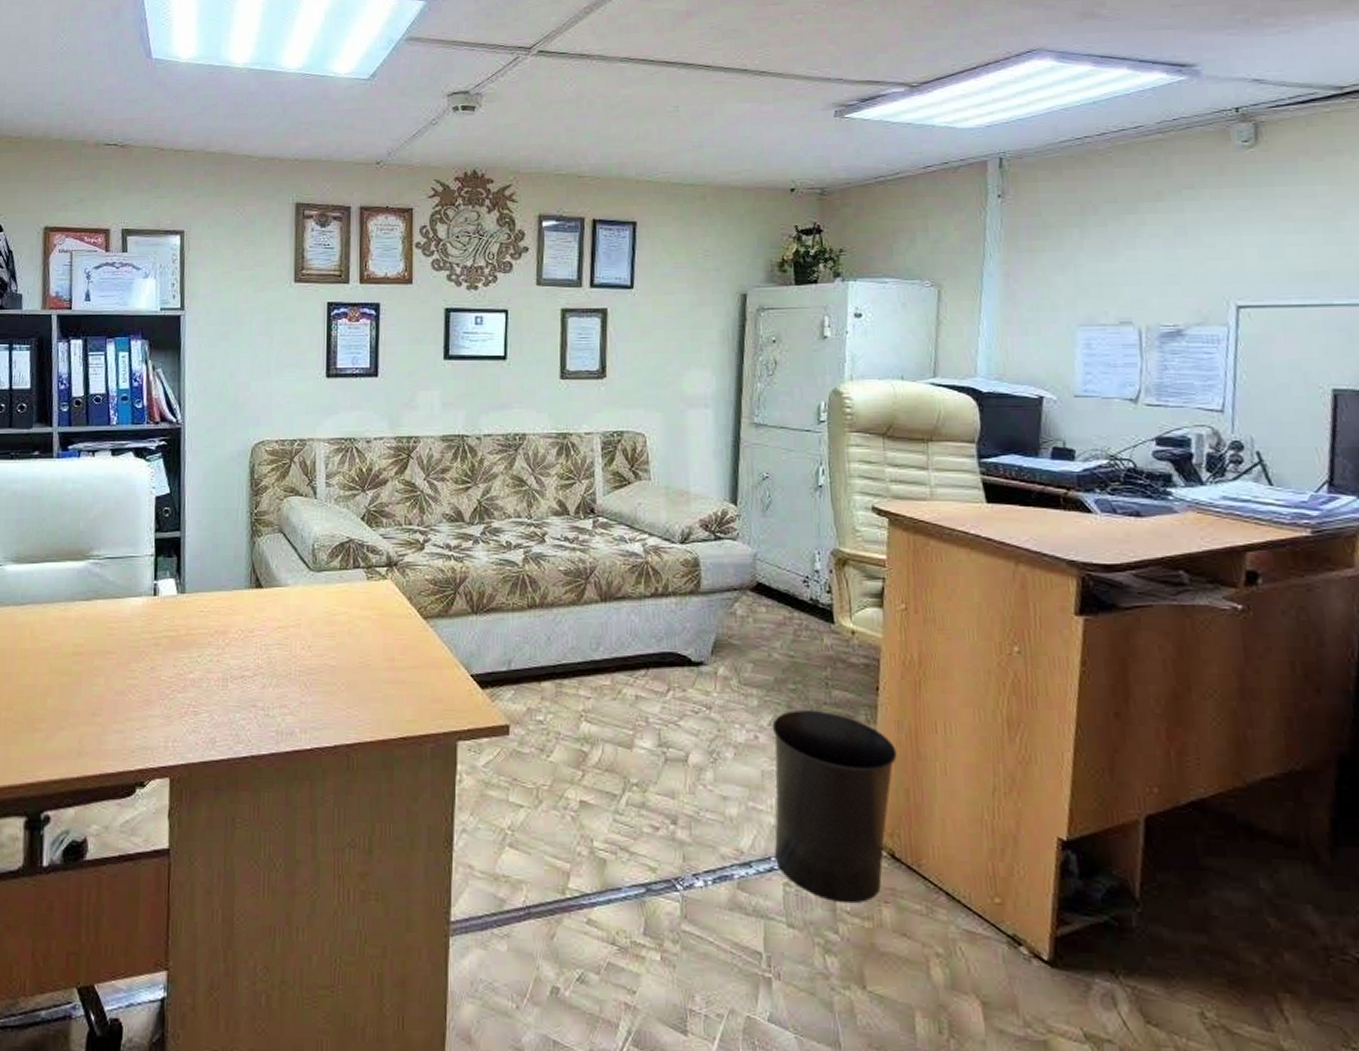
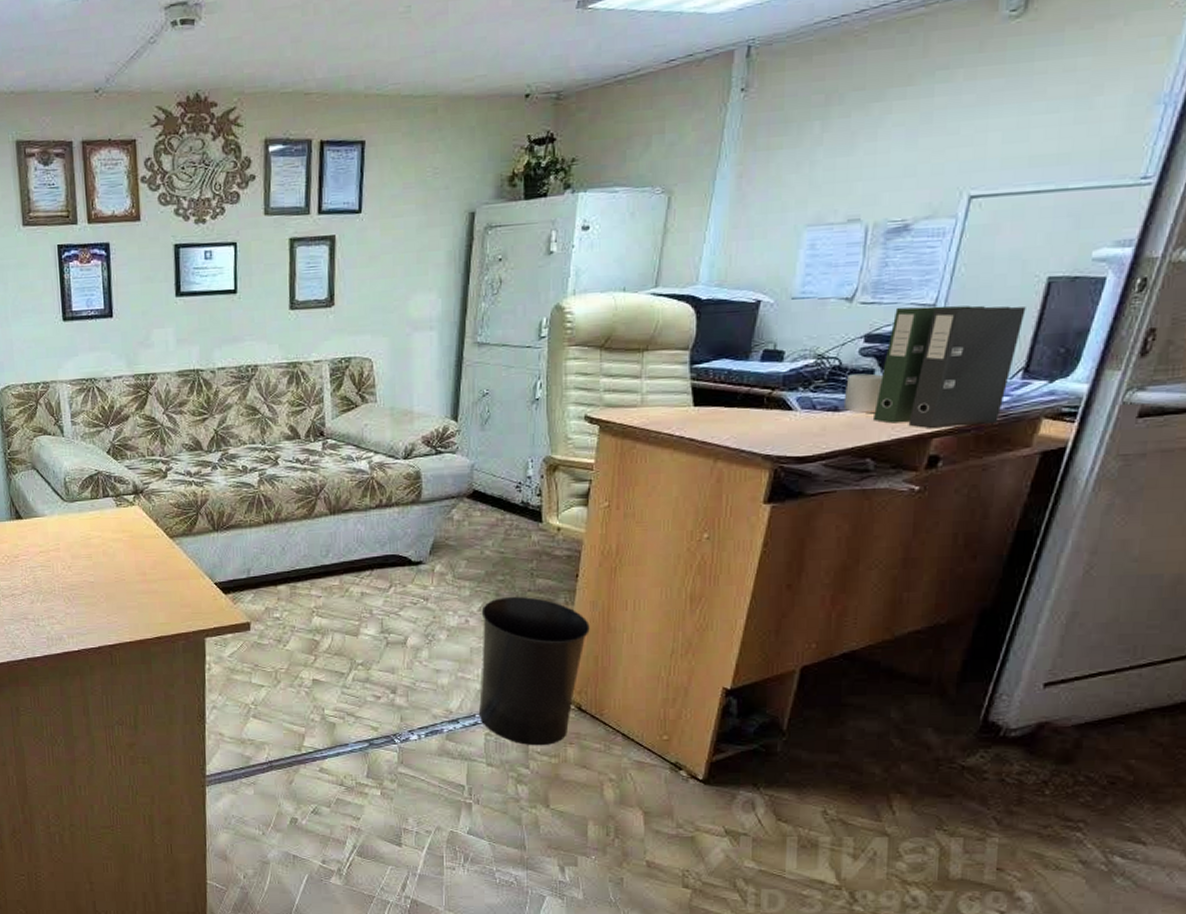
mug: none [1144,478,1183,522] -> present [843,373,884,414]
binder: none [1178,412,1318,542] -> present [872,305,1026,429]

